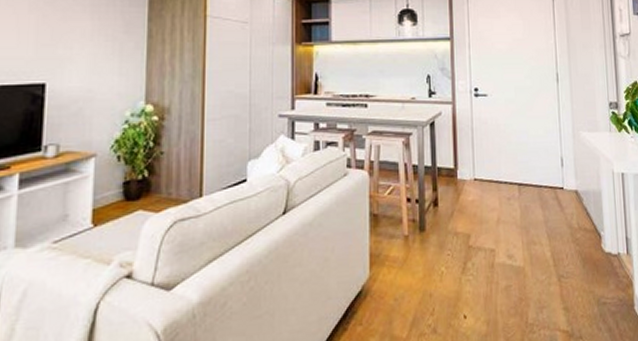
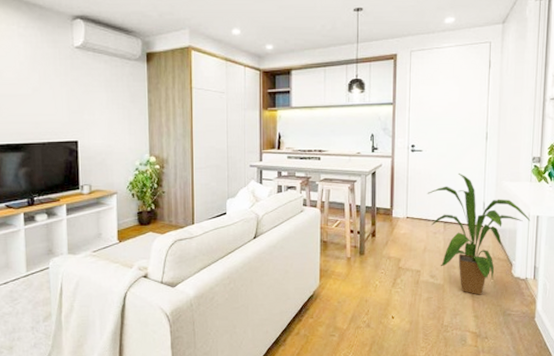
house plant: none [496,121,616,279] -> present [427,172,531,295]

